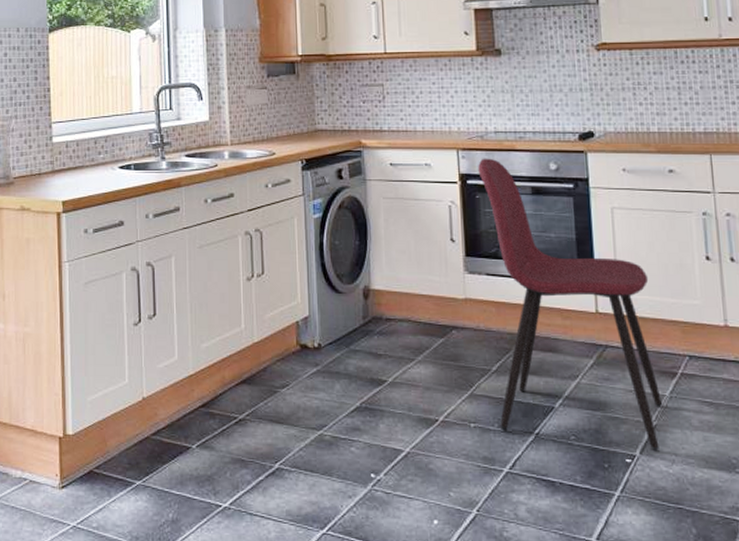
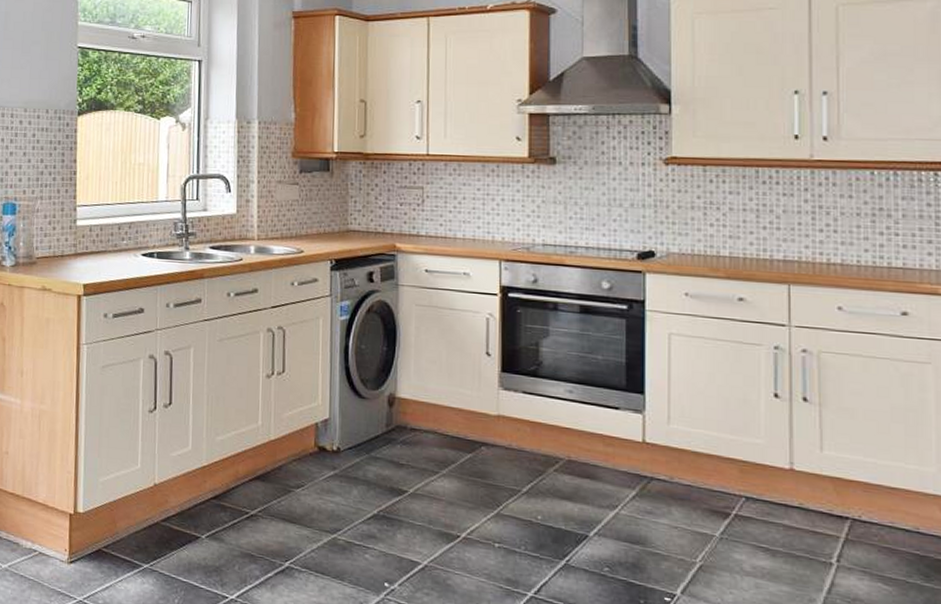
dining chair: present [478,158,663,450] -> none [522,271,712,592]

